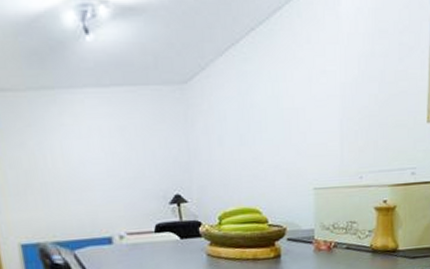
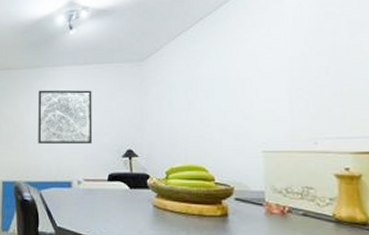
wall art: none [52,121,133,194] -> present [38,90,93,145]

